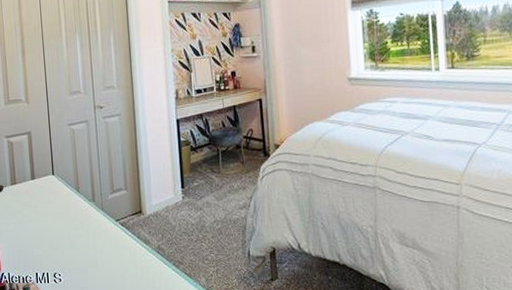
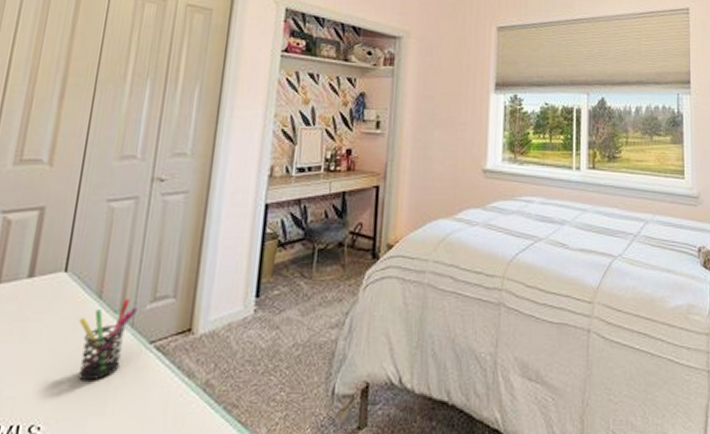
pen holder: none [68,192,104,246] -> present [78,299,138,381]

